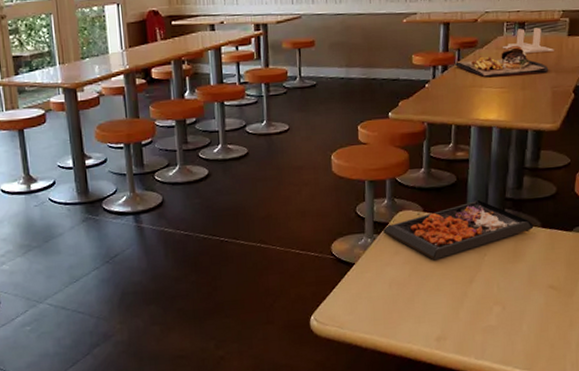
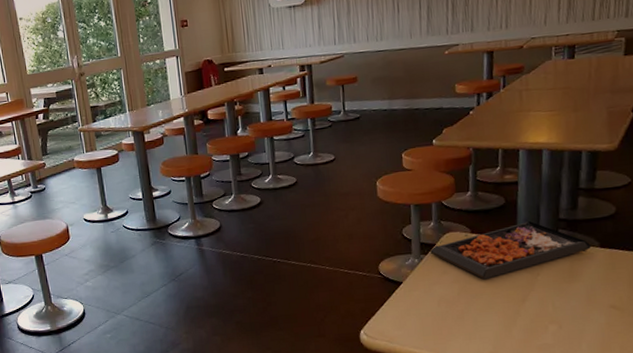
food tray: present [454,46,549,78] -> none [499,68,604,102]
napkin holder: present [502,27,554,53] -> none [550,49,609,76]

